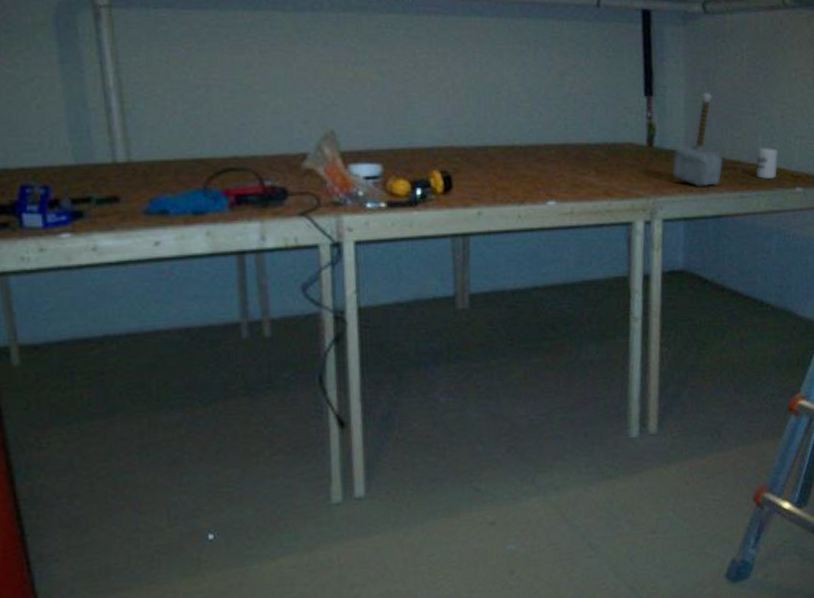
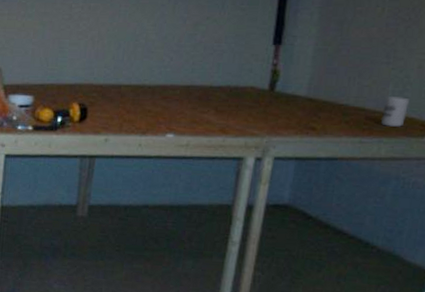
hammer: present [671,92,723,187] -> none [289,42,346,131]

